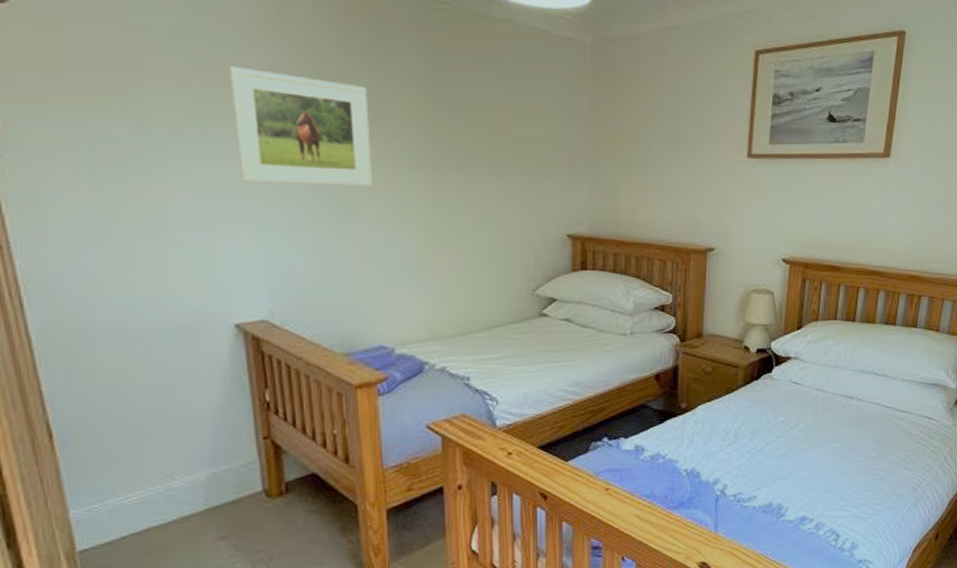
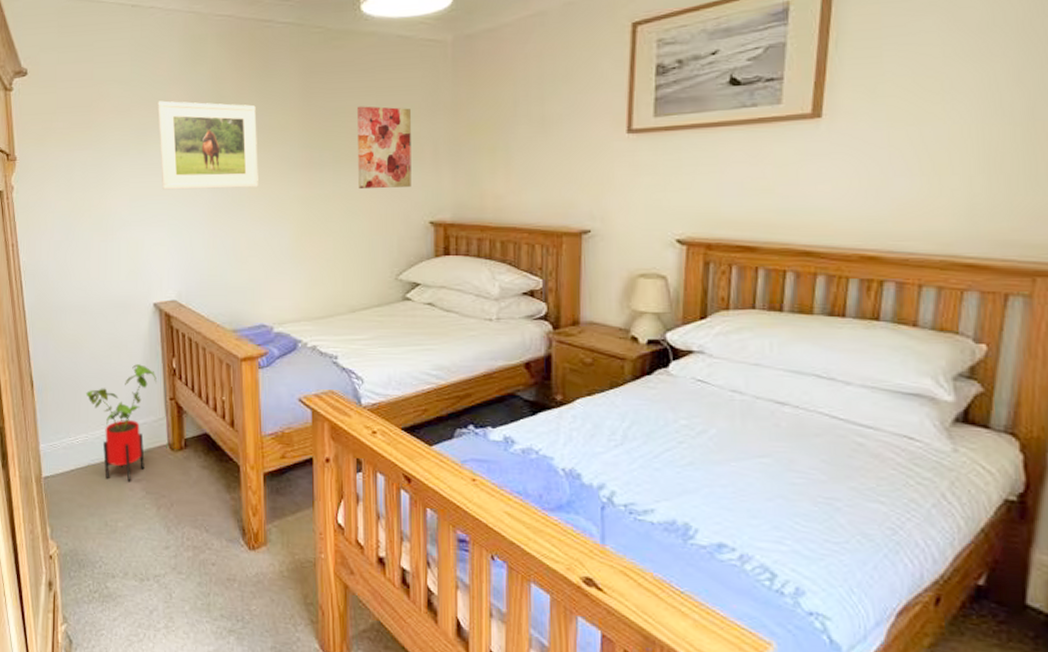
house plant: none [138,399,244,541] -> present [85,364,157,482]
wall art: none [489,102,549,197] -> present [356,106,412,190]

